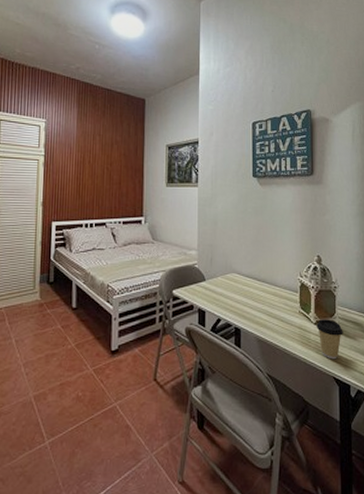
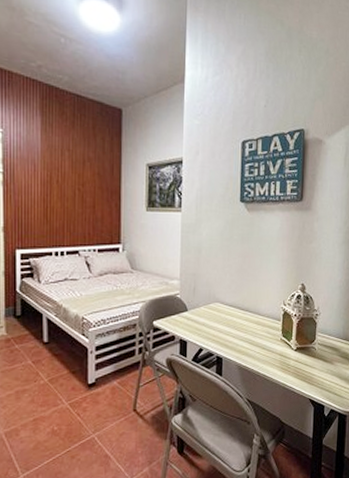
coffee cup: present [316,319,343,360] -> none [296,345,322,383]

